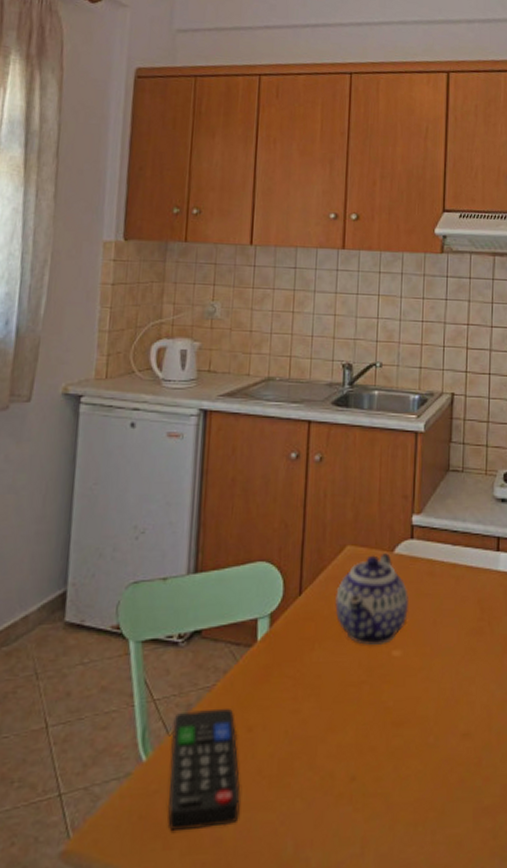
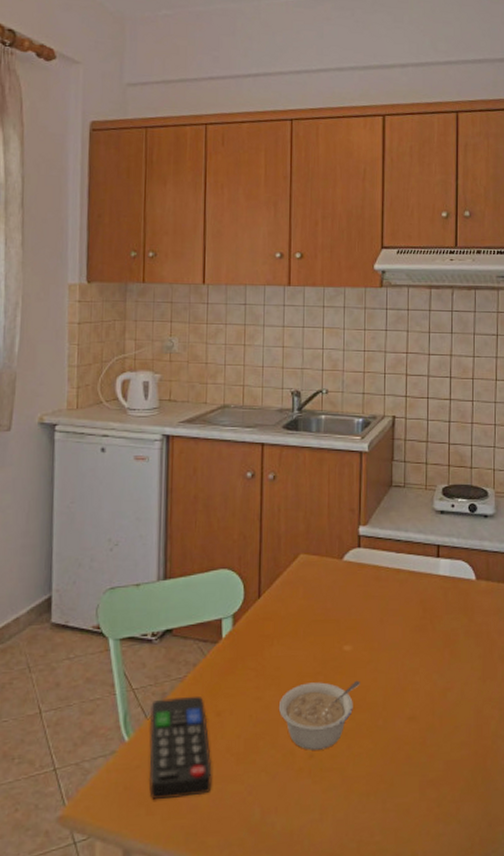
legume: none [317,691,410,772] -> present [278,680,360,750]
teapot: present [335,553,410,646] -> none [291,560,358,642]

